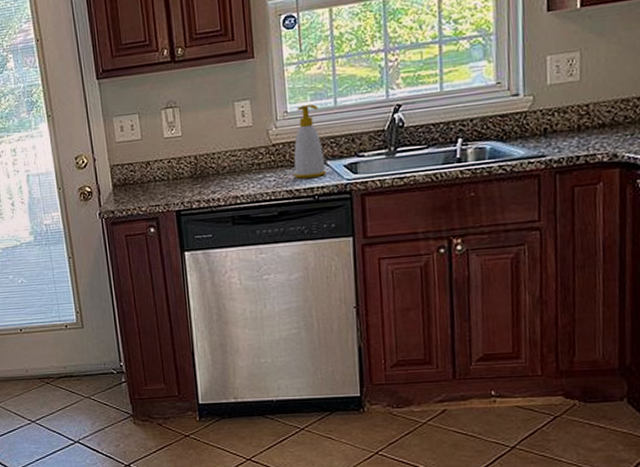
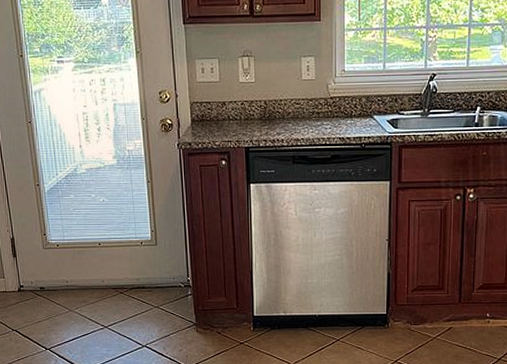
soap bottle: present [293,104,326,179] -> none [347,66,373,128]

